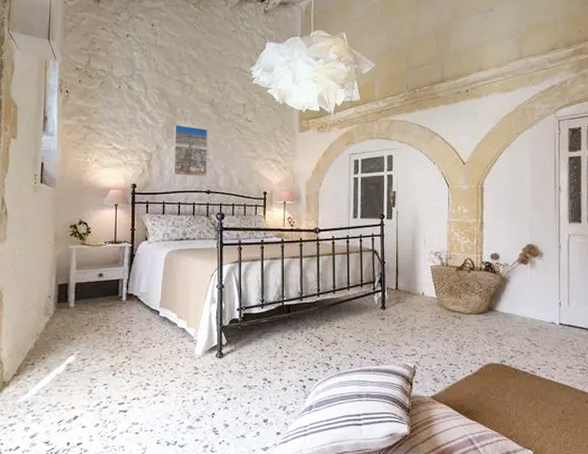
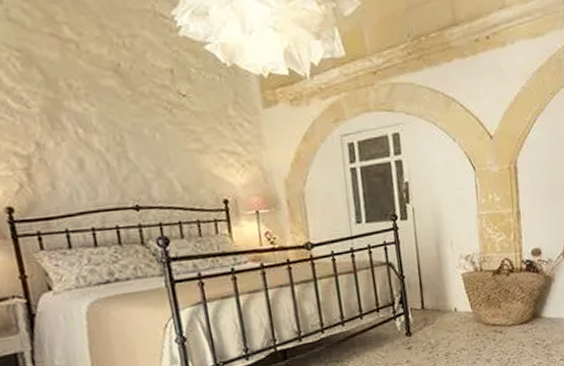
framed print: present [173,124,208,177] -> none [59,107,131,188]

